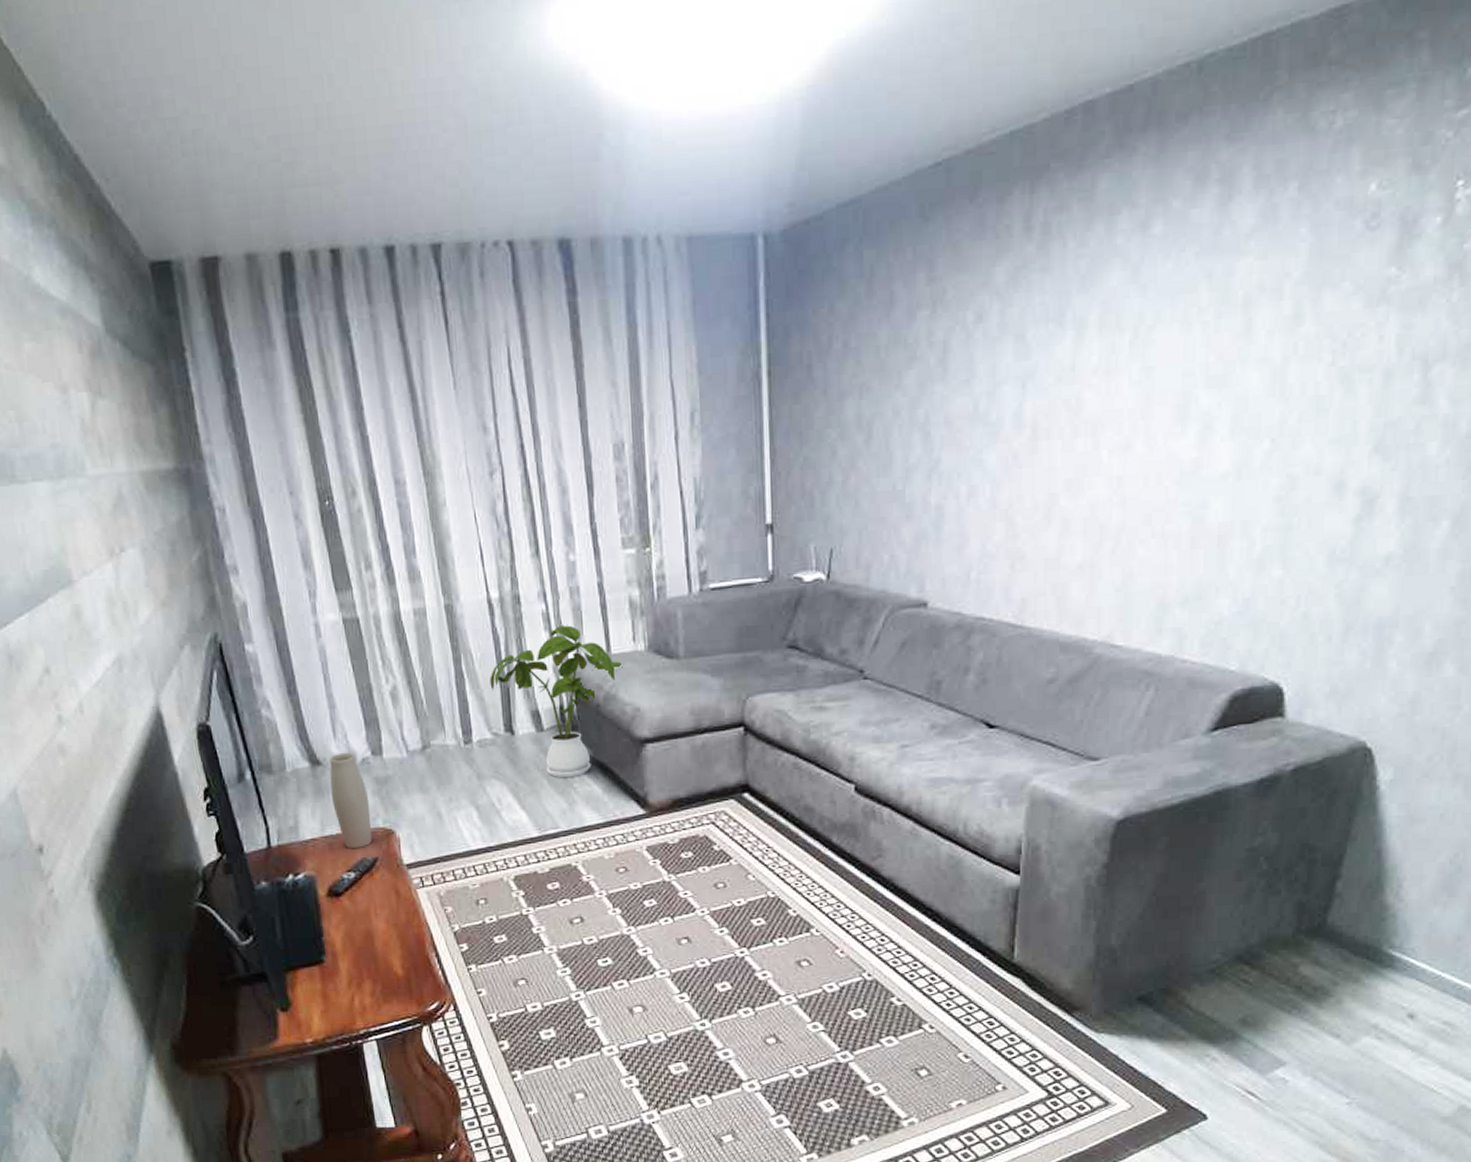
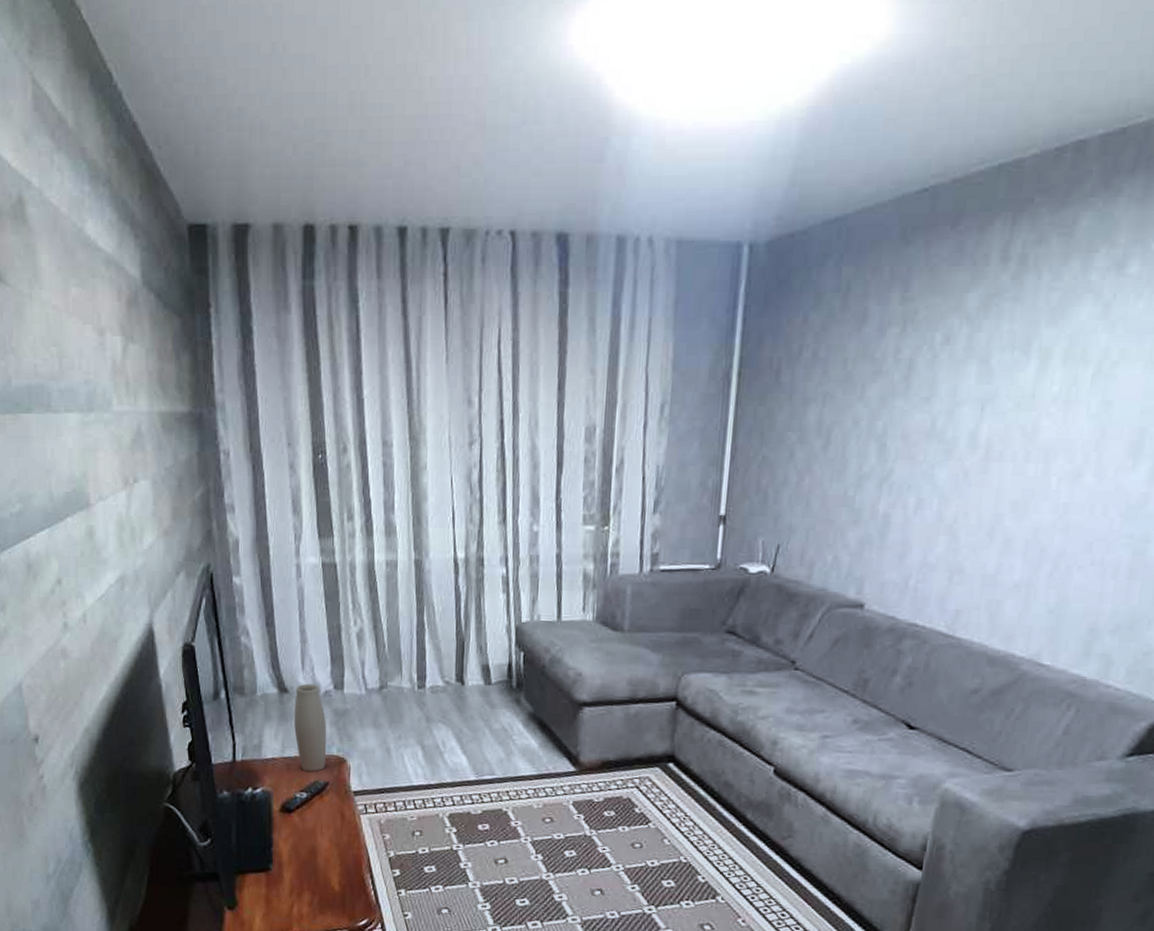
house plant: present [489,625,624,778] -> none [447,590,572,730]

